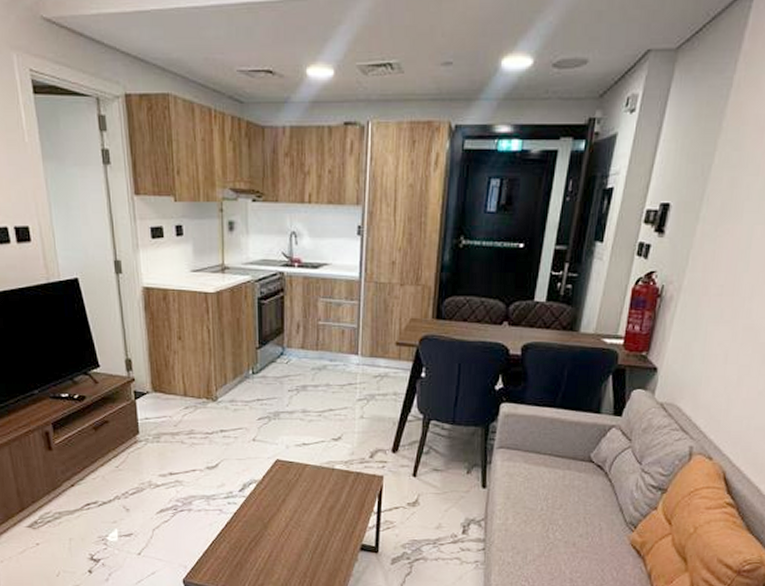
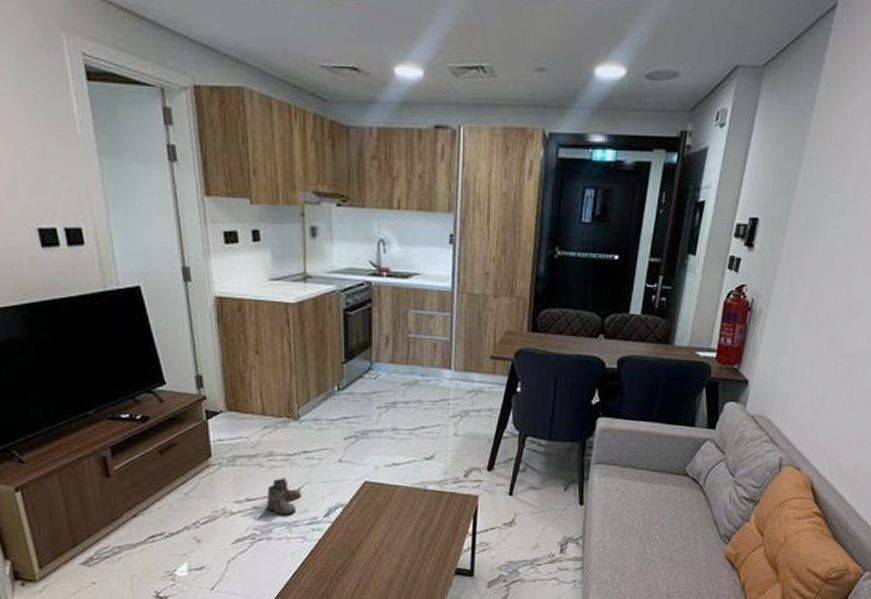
boots: none [187,454,220,489] -> present [266,478,302,516]

